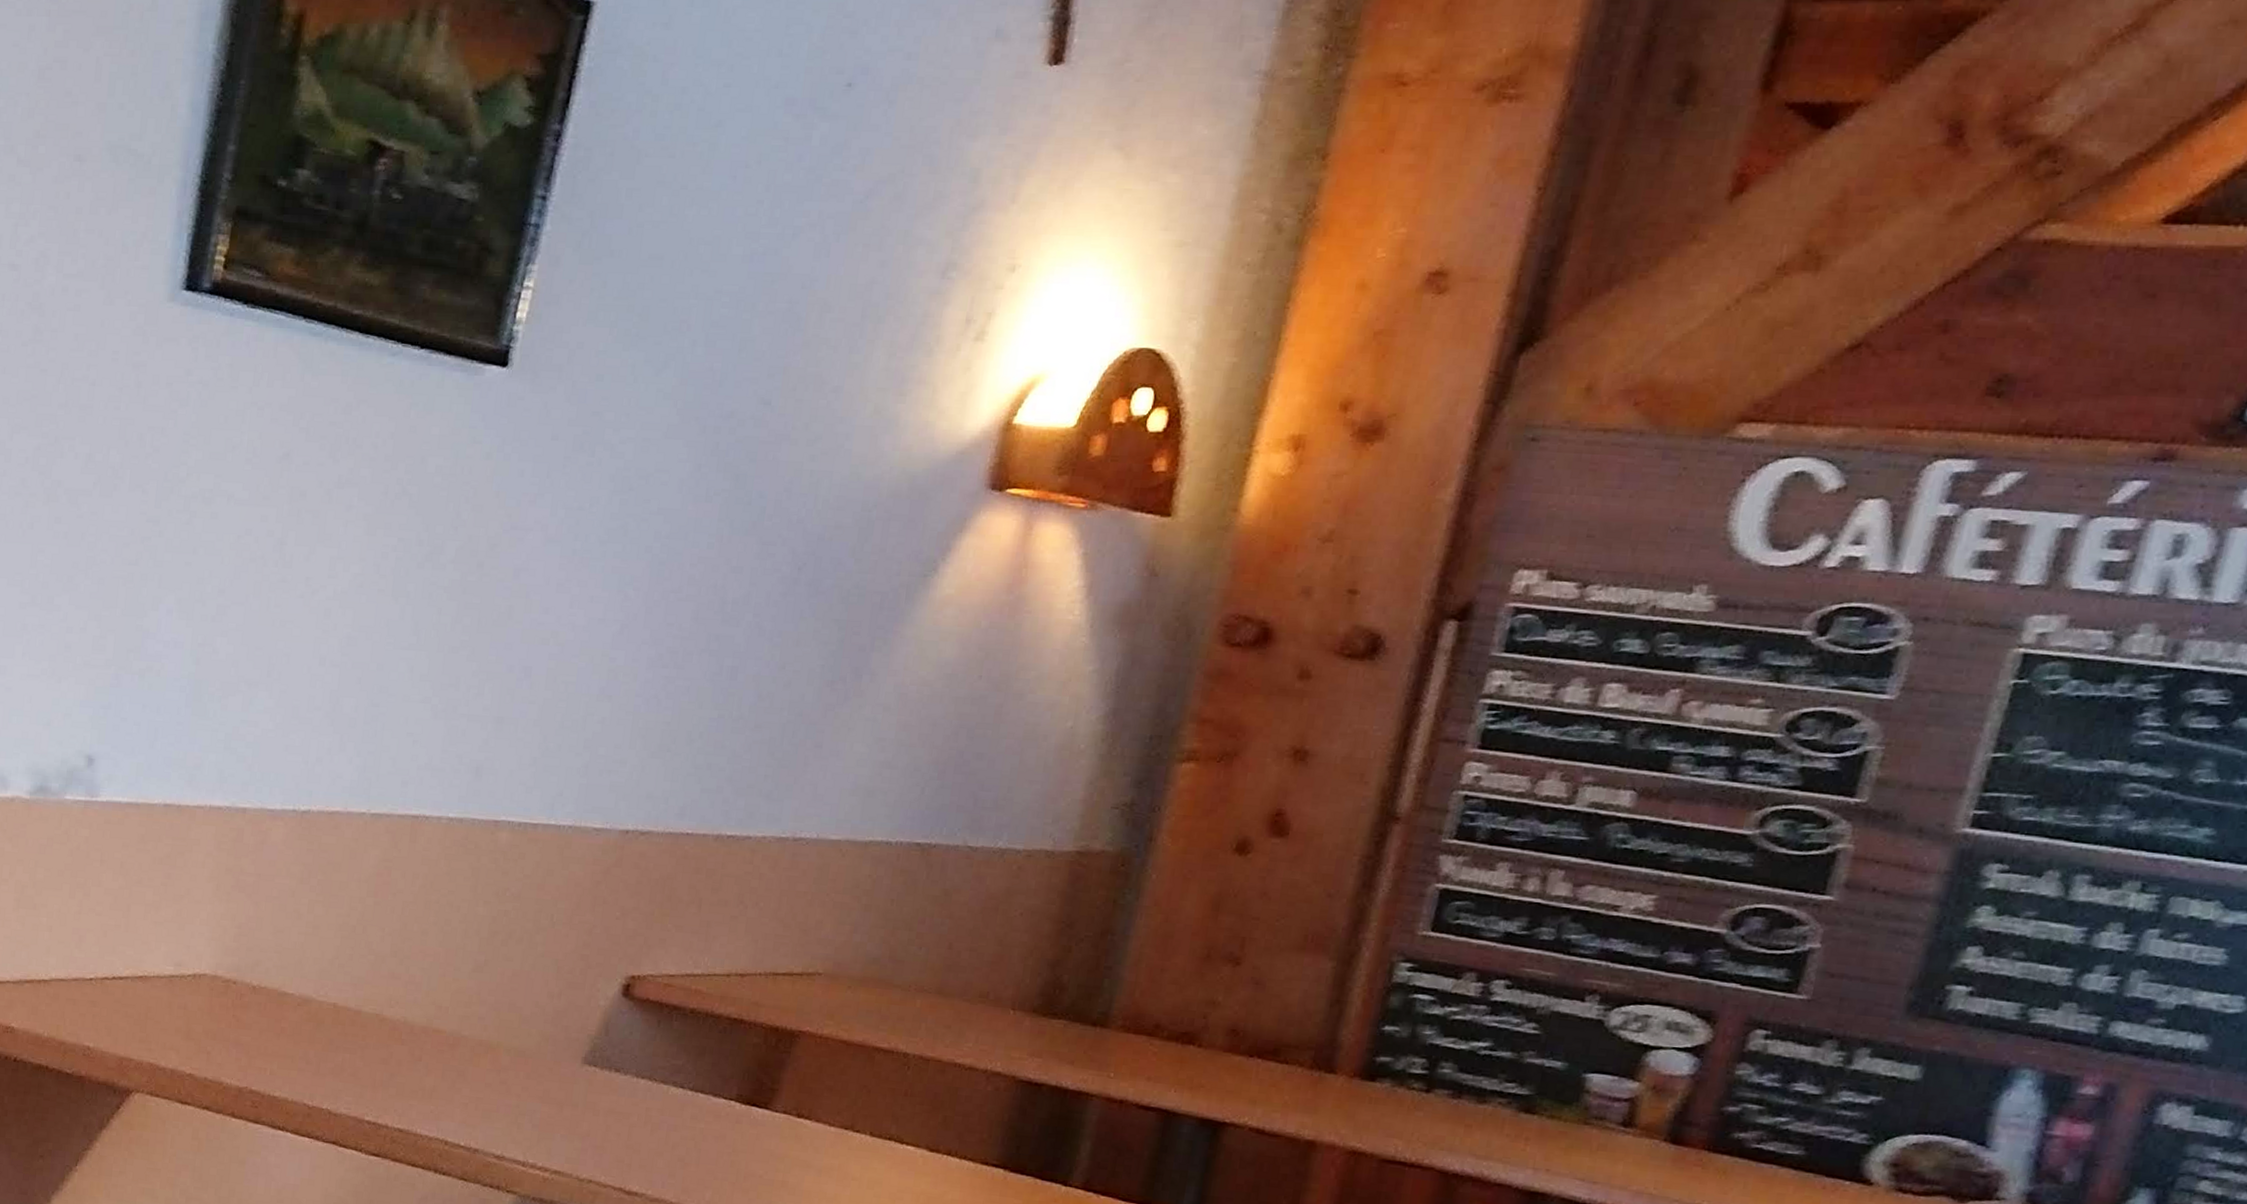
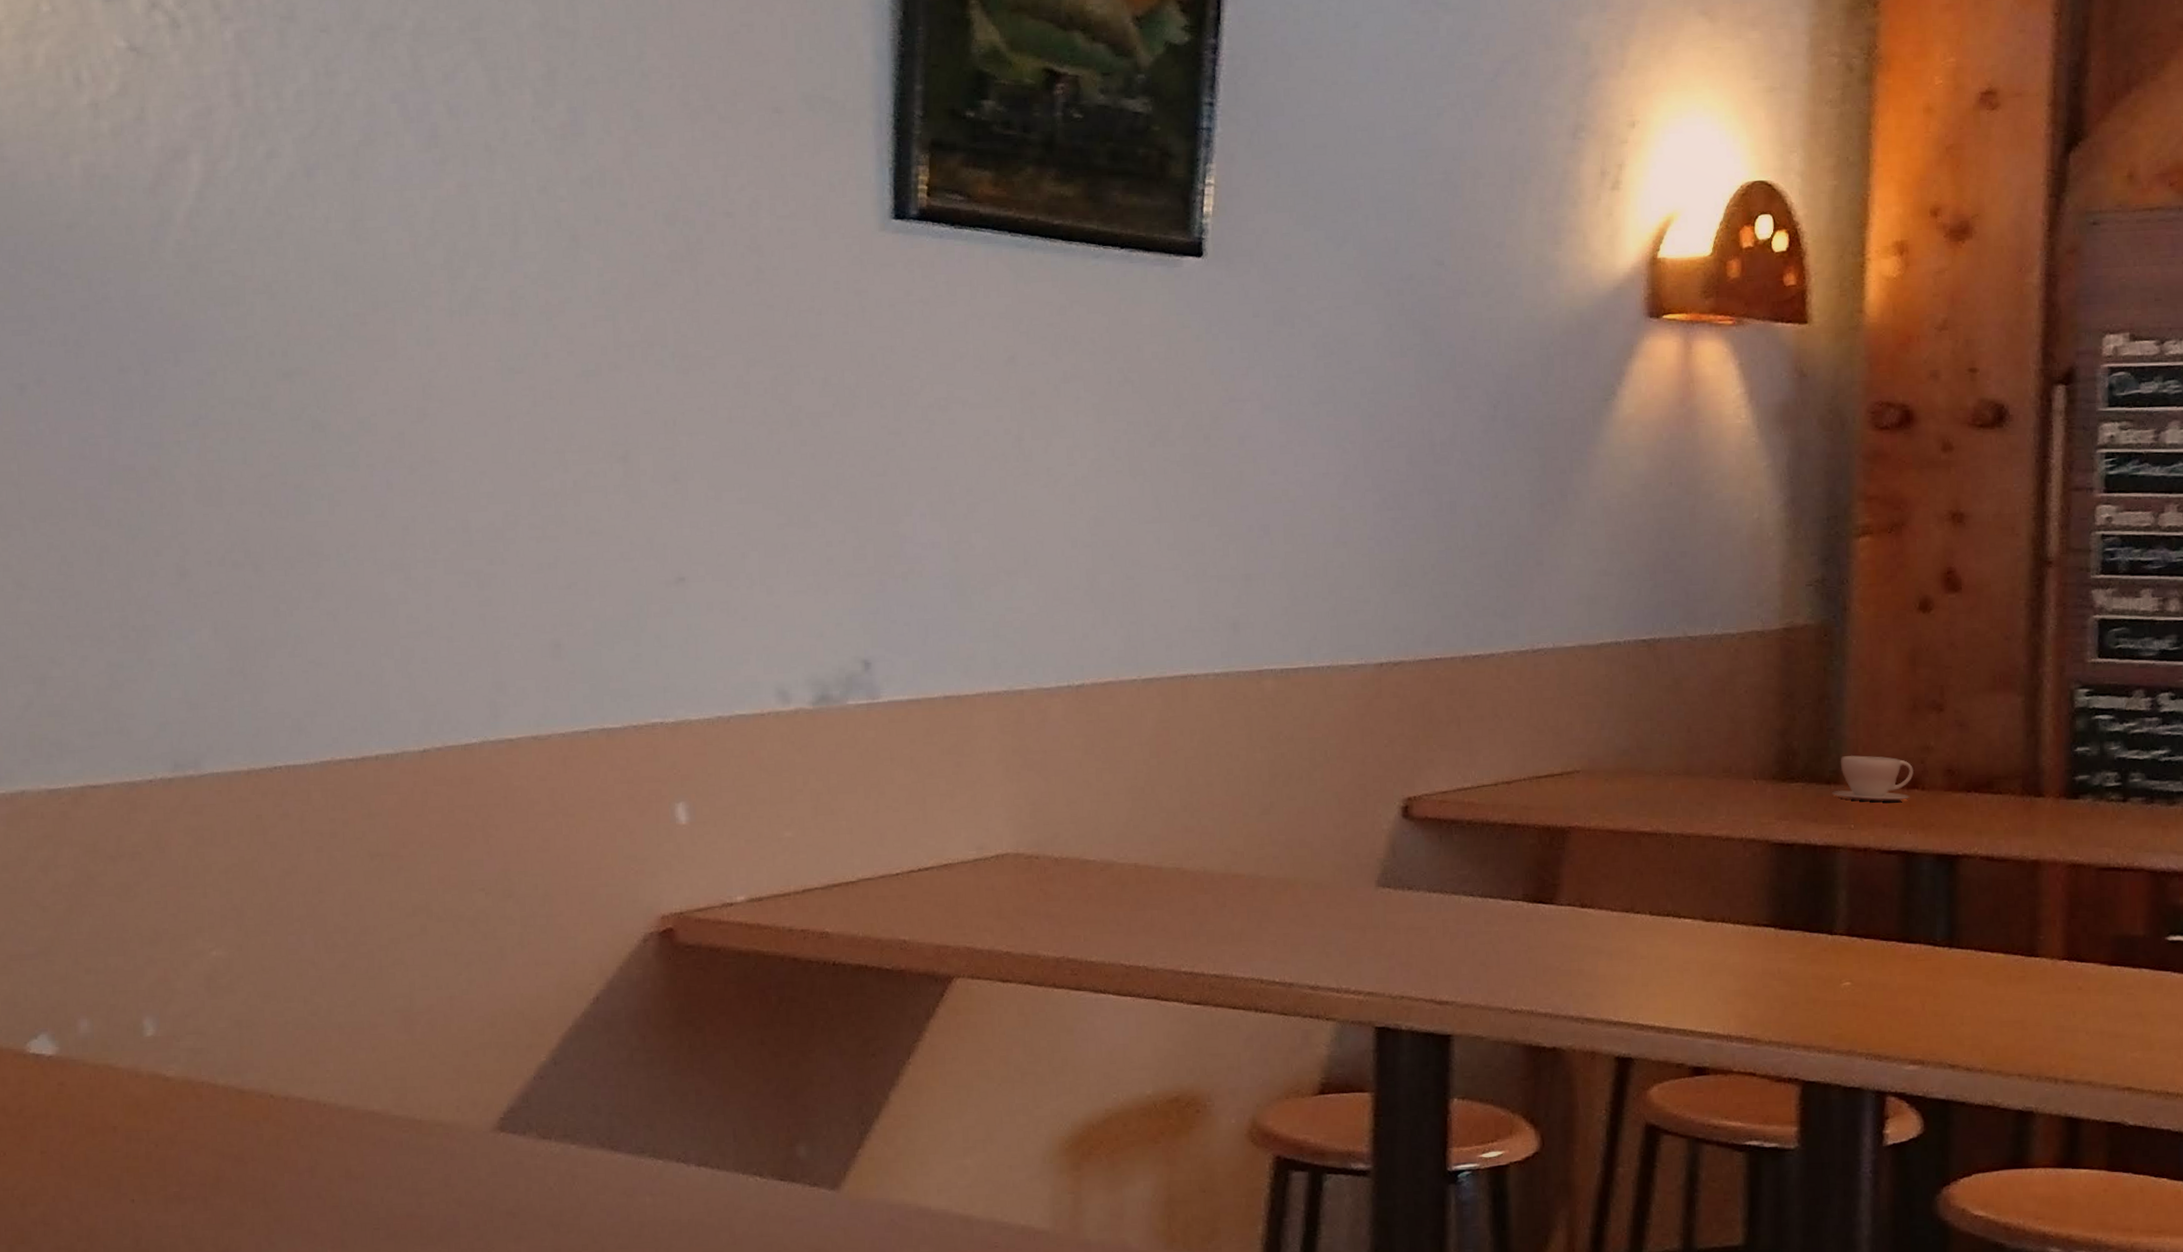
teacup: none [1095,998,1193,1055] -> present [1831,755,1914,802]

